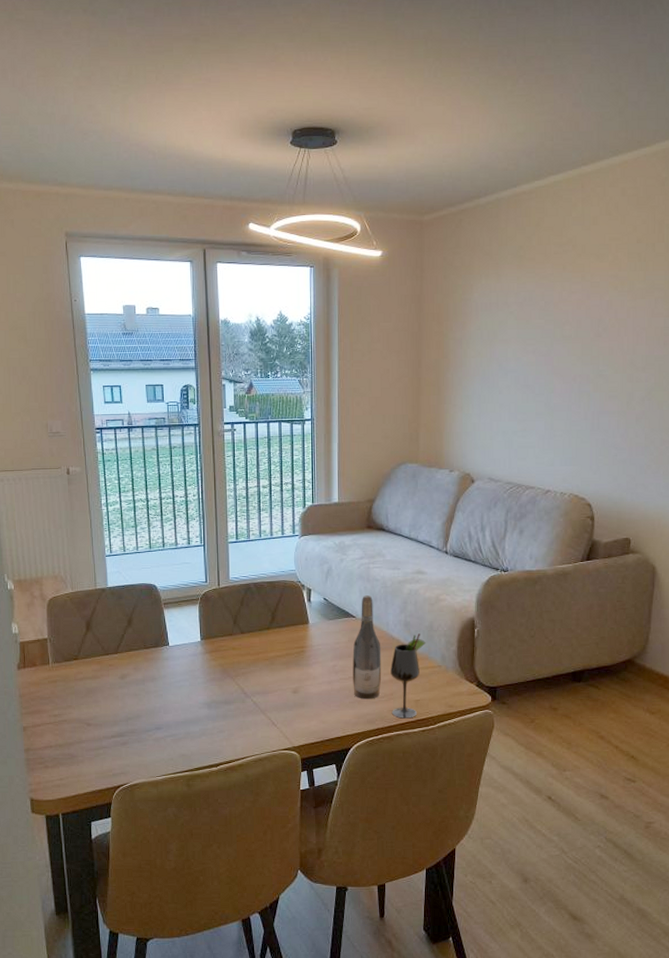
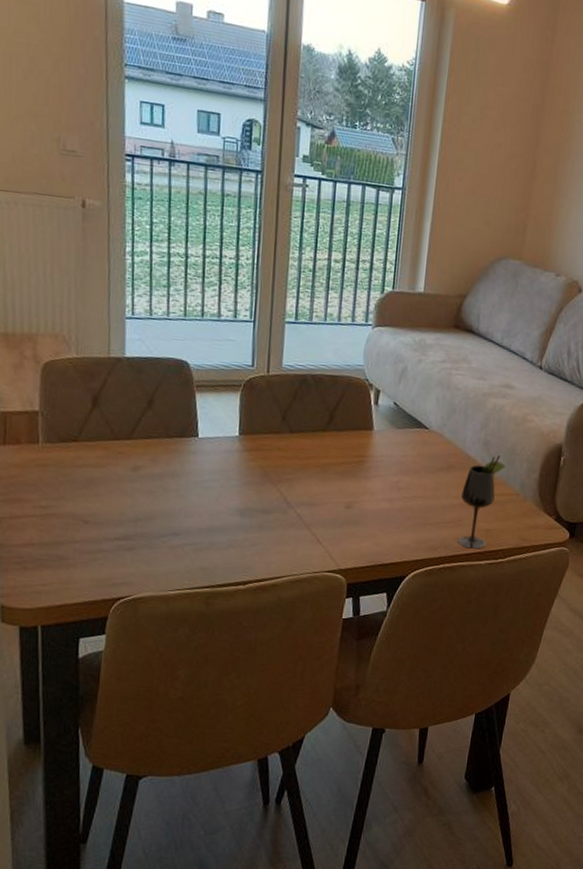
wine bottle: present [352,595,382,699] -> none [416,405,454,524]

